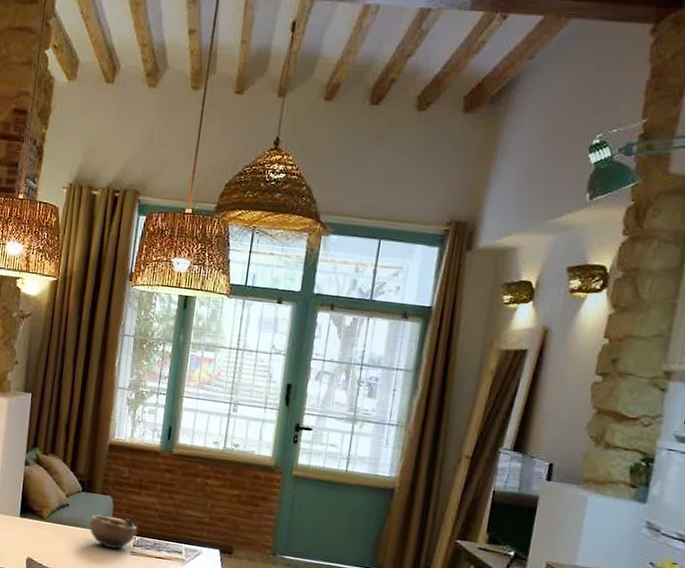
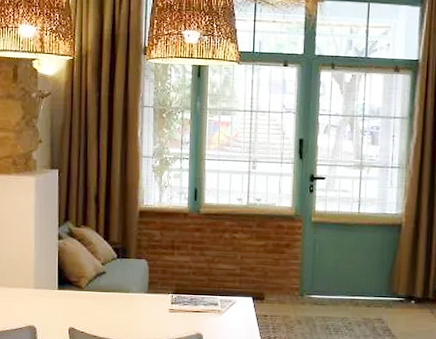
bowl: present [89,515,137,549] -> none [127,278,173,309]

